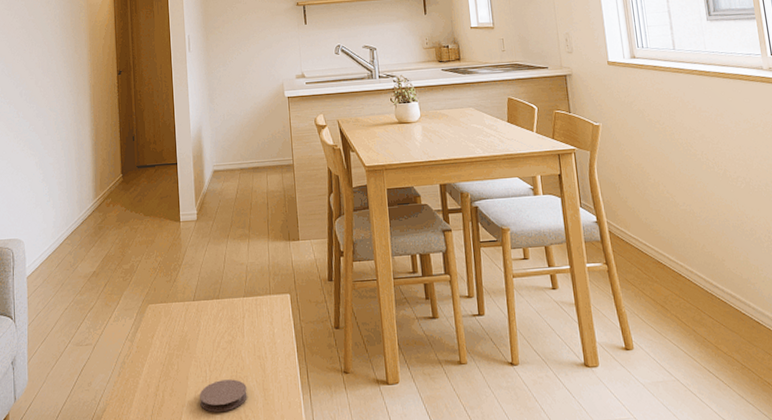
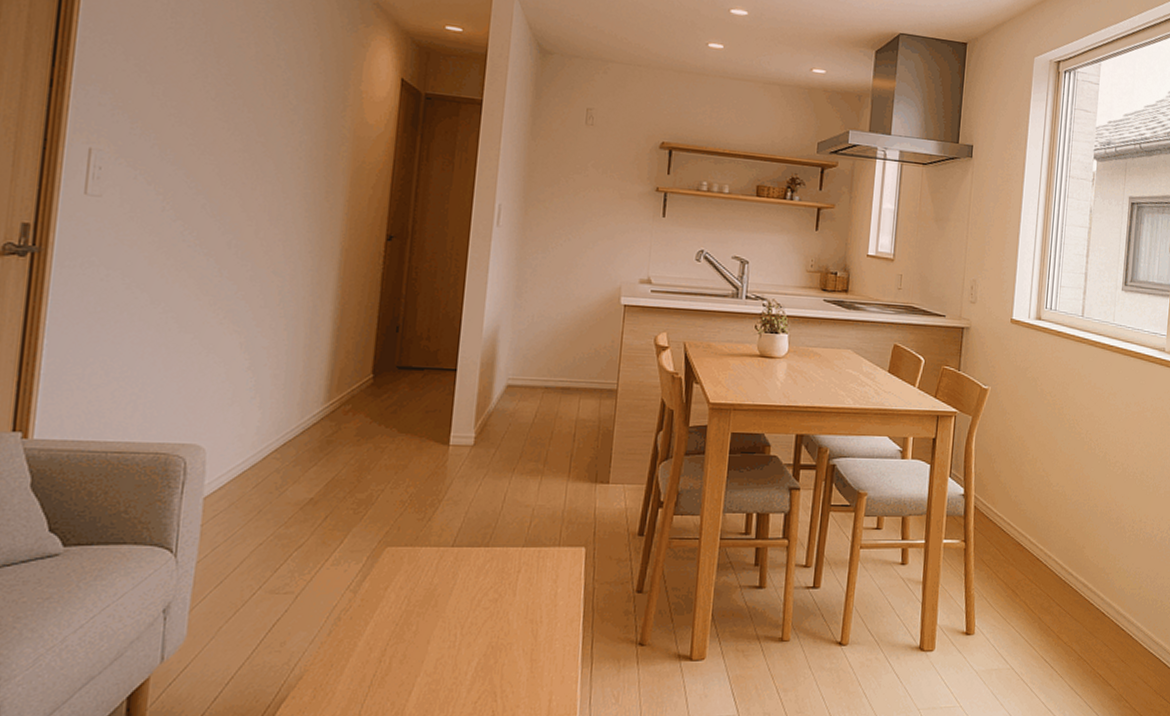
coaster: present [200,379,247,413] -> none [441,646,509,686]

